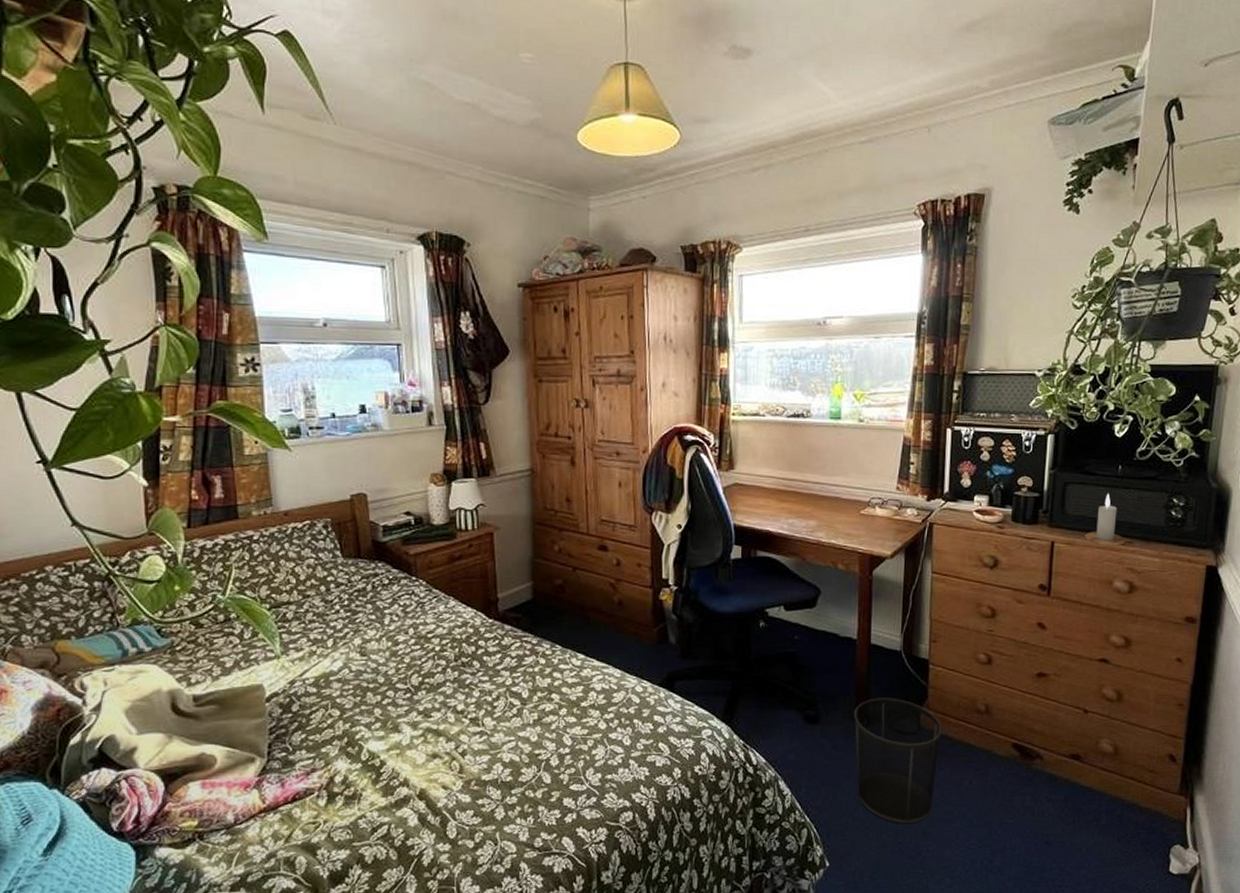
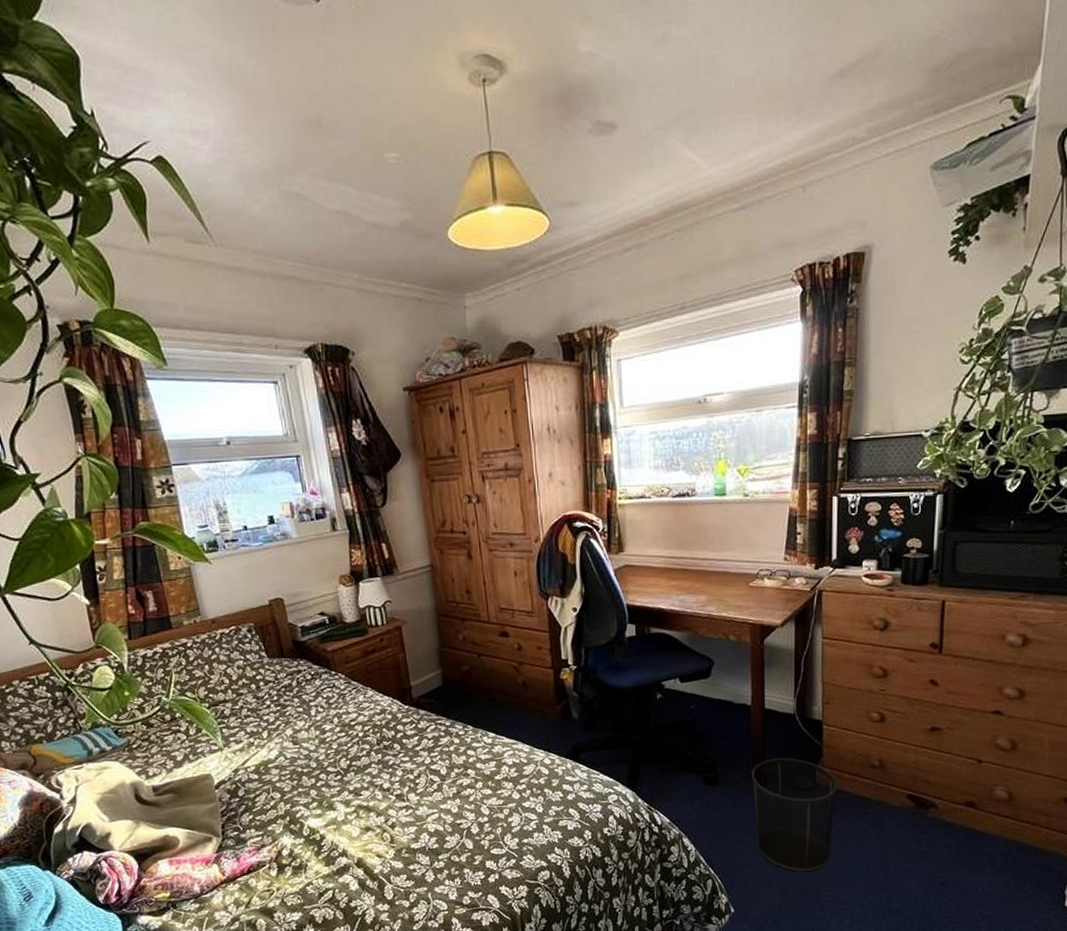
candle: present [1084,493,1126,547] -> none [976,549,1020,602]

